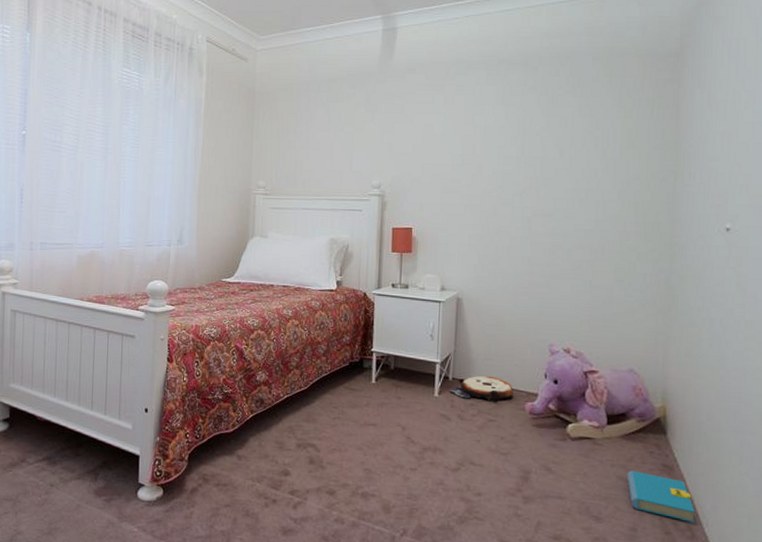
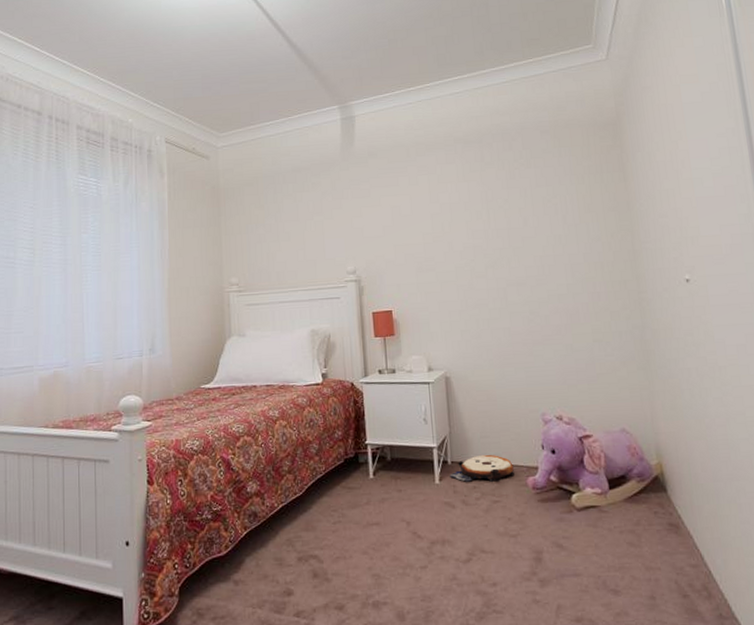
book: present [626,470,695,523] -> none [636,534,709,581]

